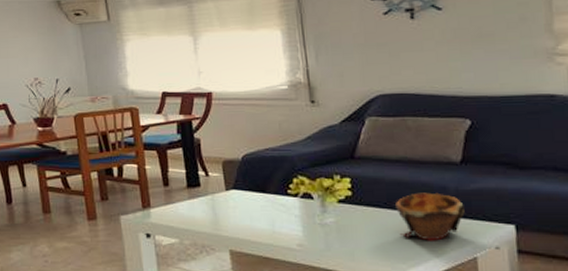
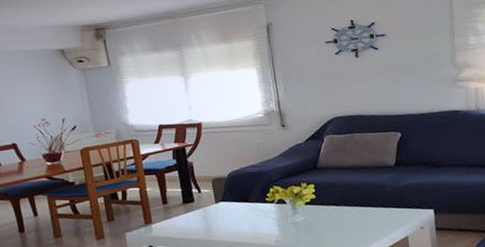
bowl: present [396,192,465,241] -> none [349,190,399,228]

